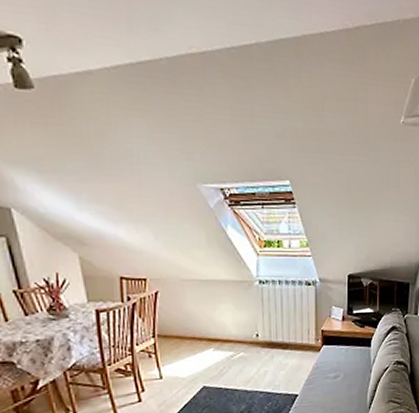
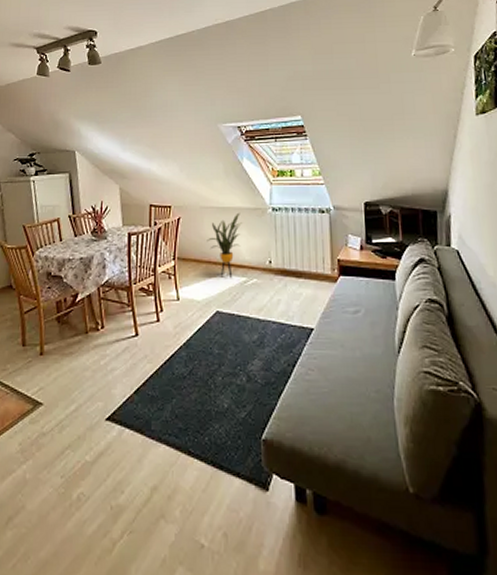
house plant: none [190,285,228,353] -> present [207,212,242,278]

